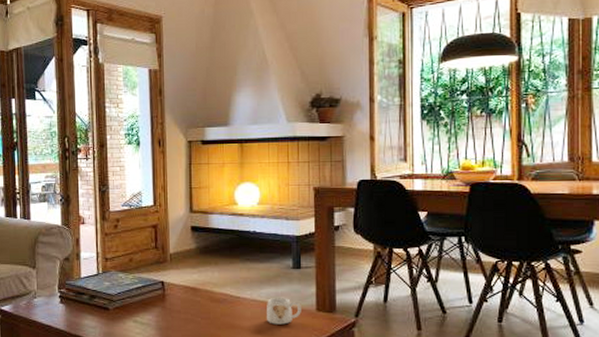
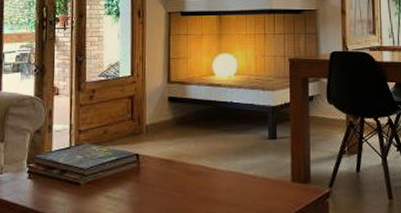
mug: present [267,297,301,325] -> none [243,168,277,197]

